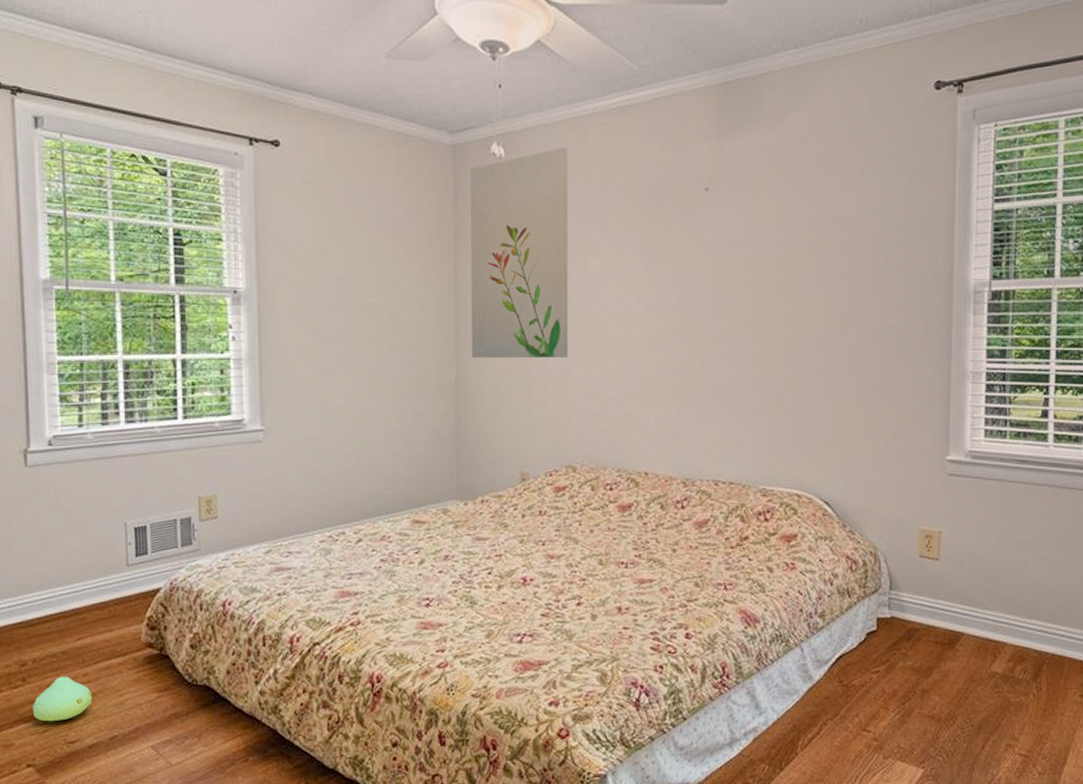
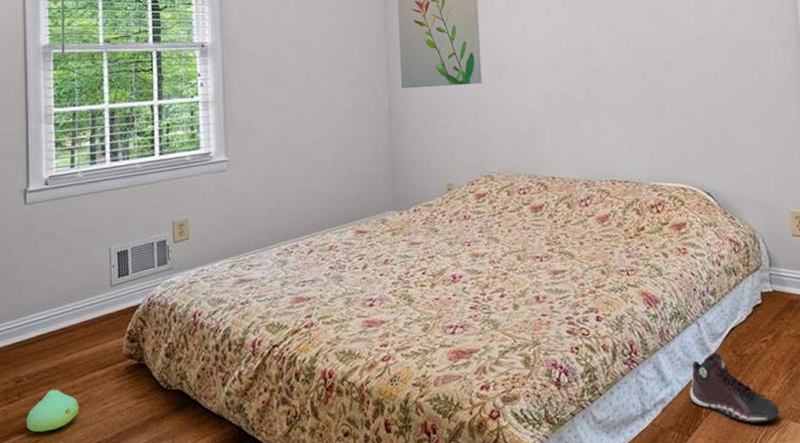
sneaker: none [785,681,885,760] -> present [689,352,779,424]

